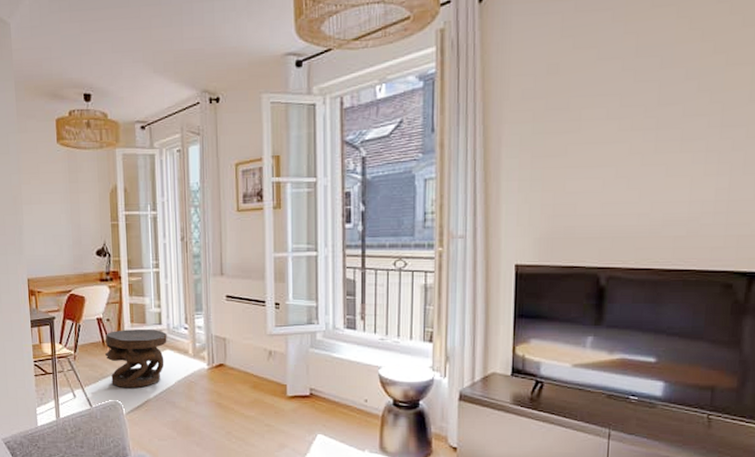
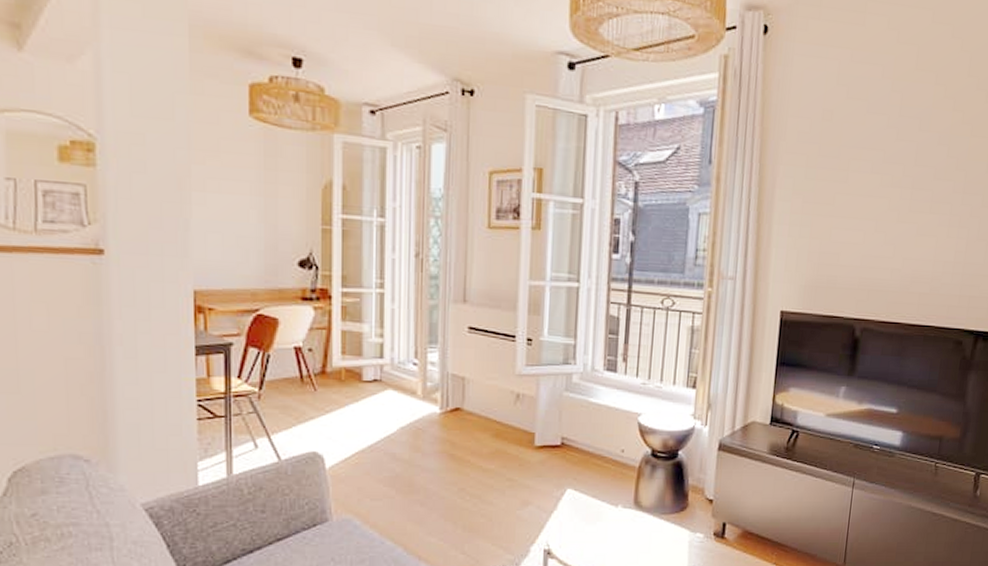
side table: present [105,329,167,389] -> none [304,363,390,437]

